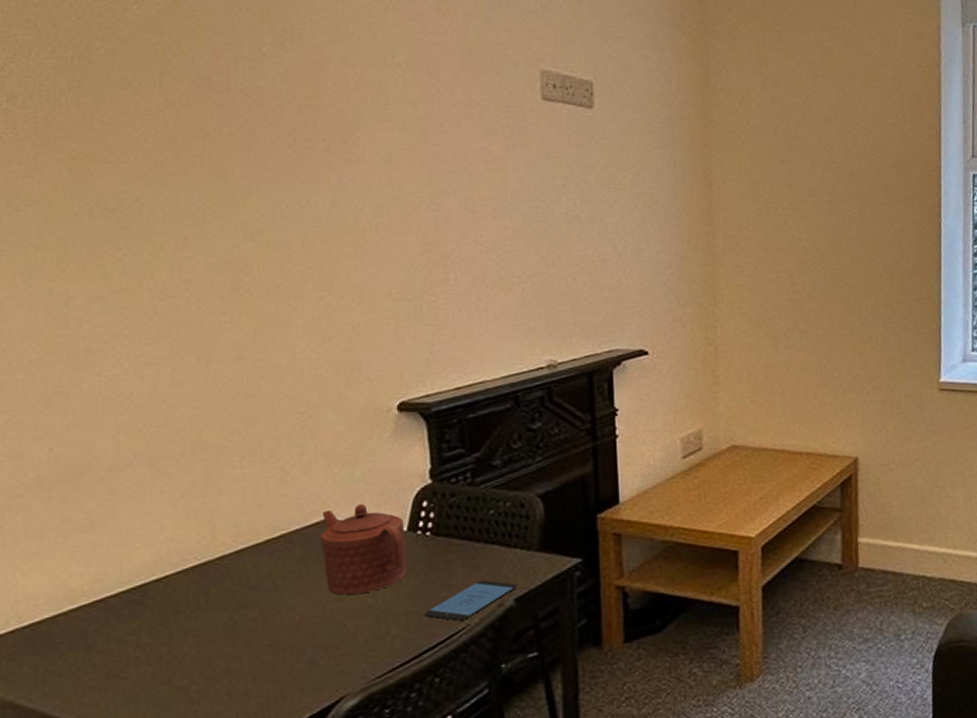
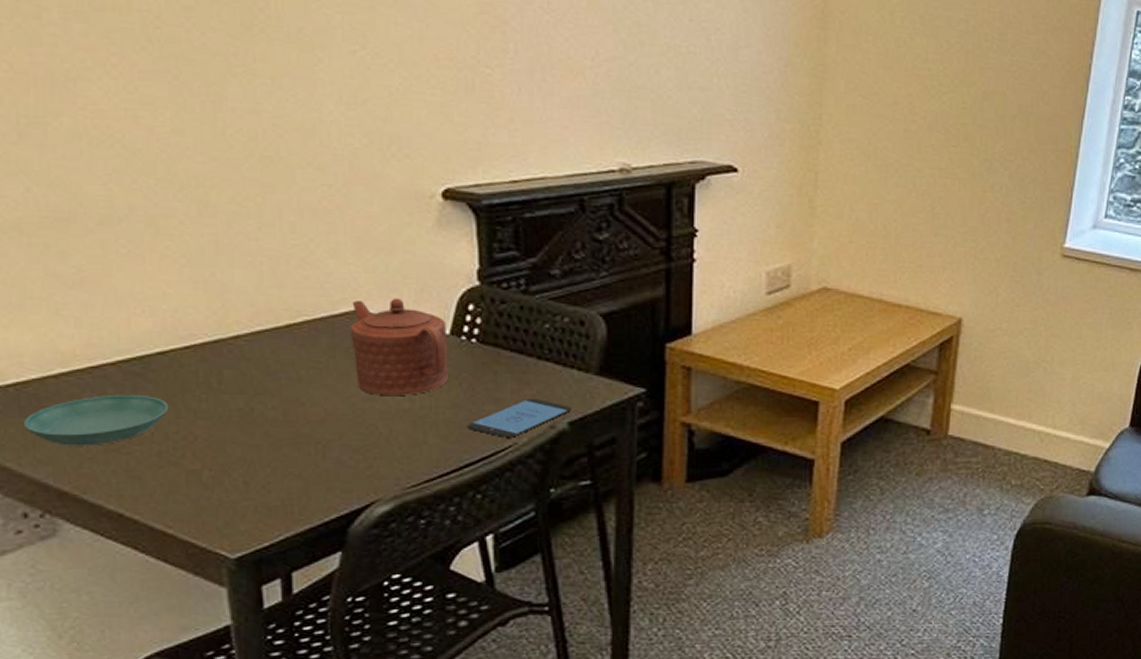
saucer: none [35,621,163,678] -> present [23,394,169,446]

